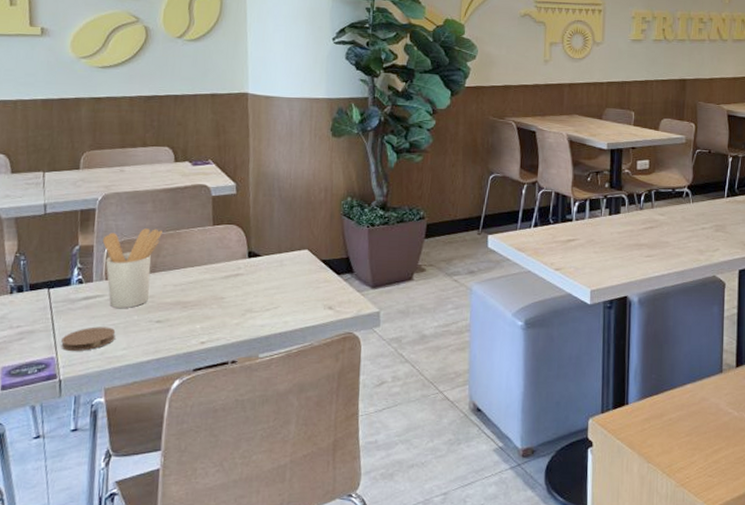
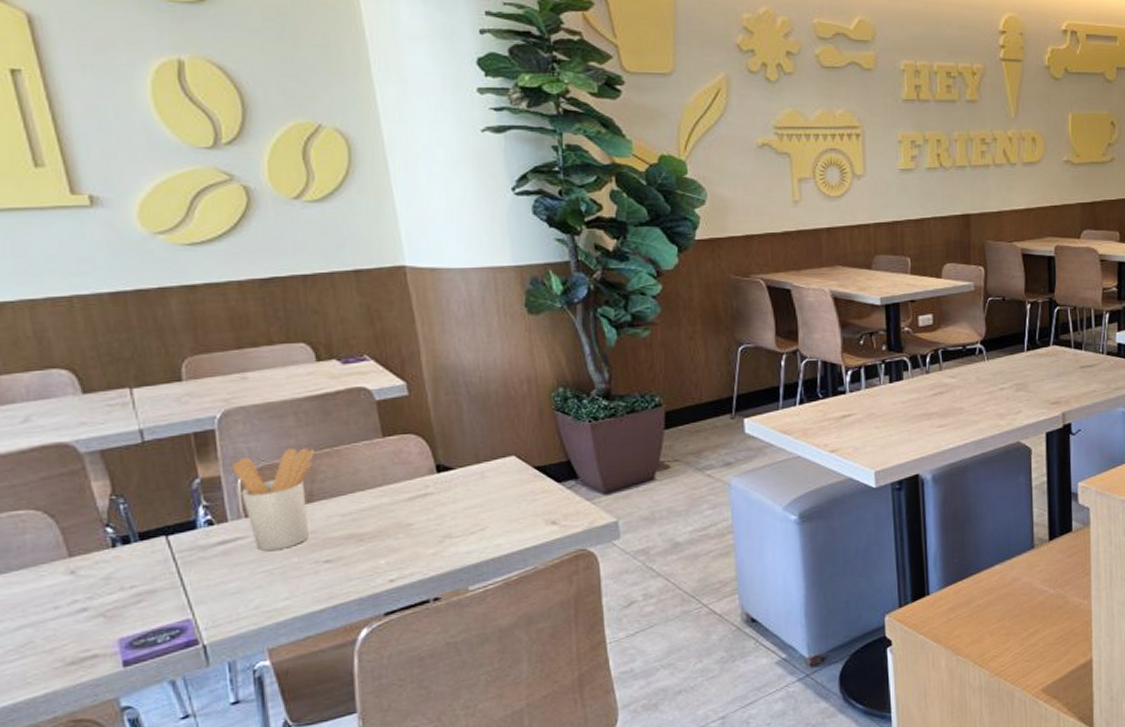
coaster: present [61,327,116,351] -> none [197,574,272,610]

